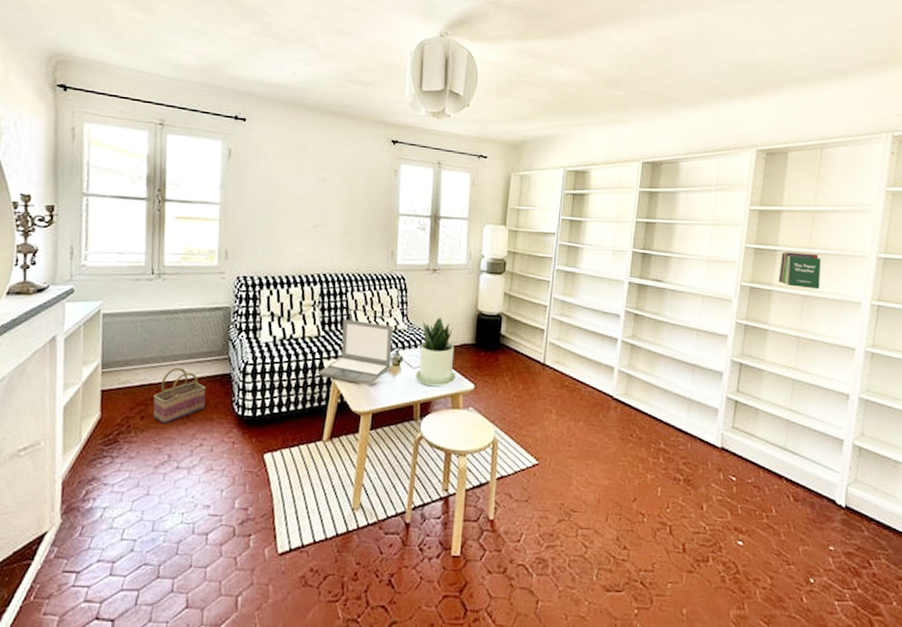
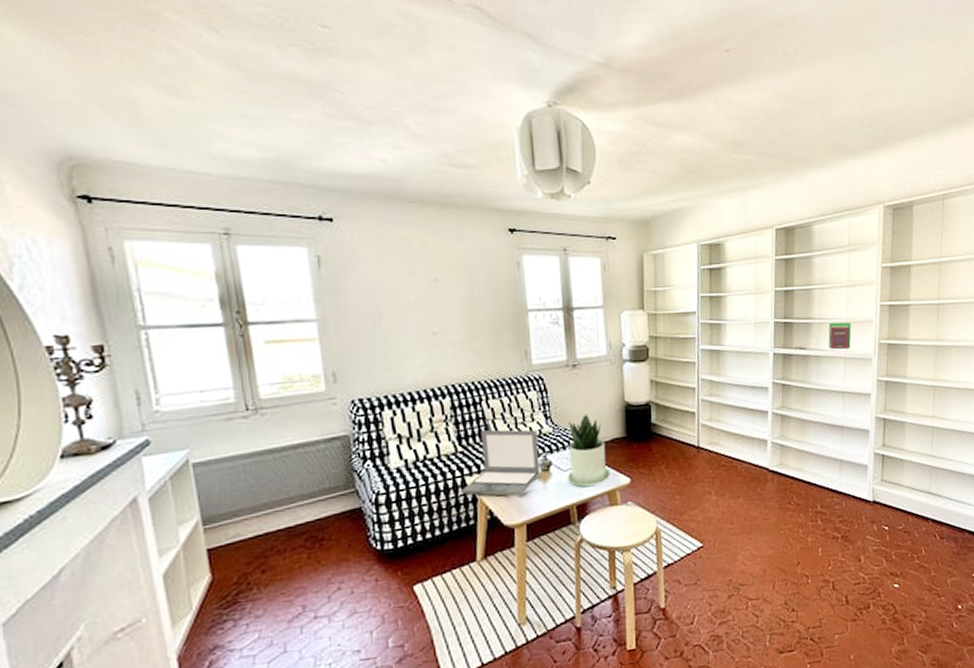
basket: present [153,367,207,424] -> none [273,509,337,574]
books: none [687,258,712,287] -> present [828,322,852,350]
books: present [779,252,821,290] -> none [912,304,950,339]

